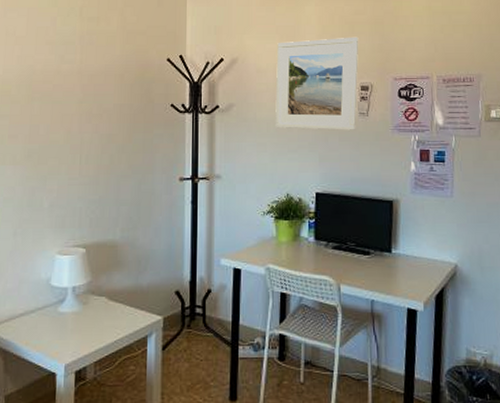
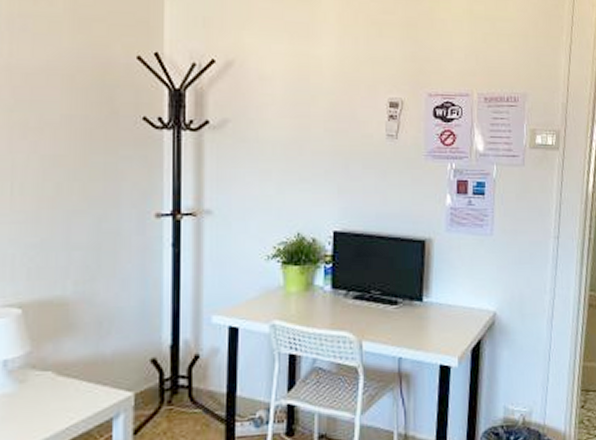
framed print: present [275,37,359,130] -> none [283,41,388,156]

